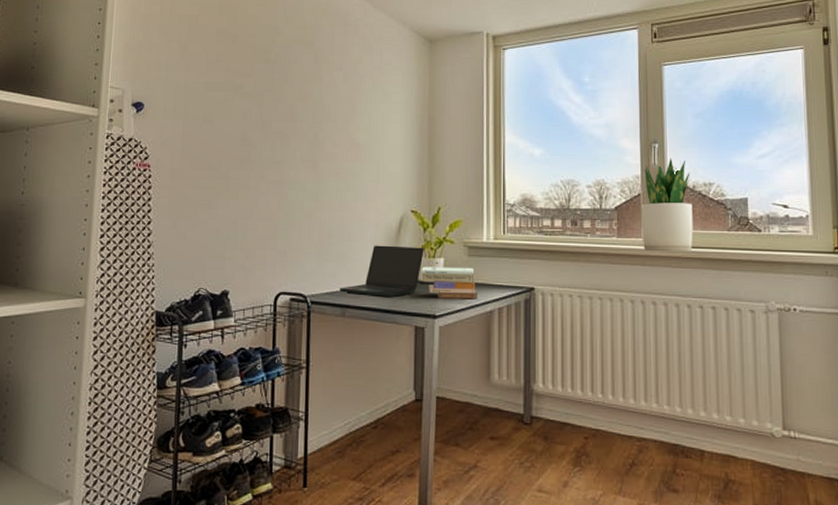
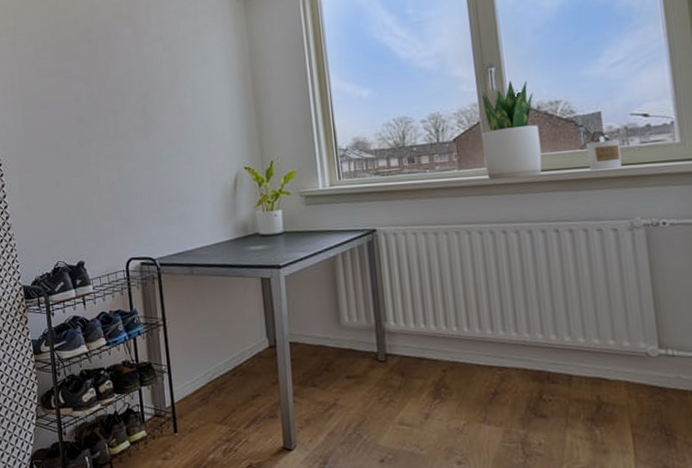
laptop: present [340,245,424,298] -> none [185,202,262,253]
books: present [420,266,477,299] -> none [260,216,319,249]
candle: none [732,222,763,252] -> present [585,136,622,170]

